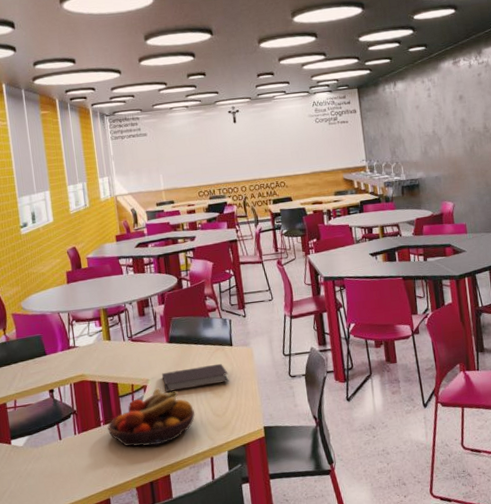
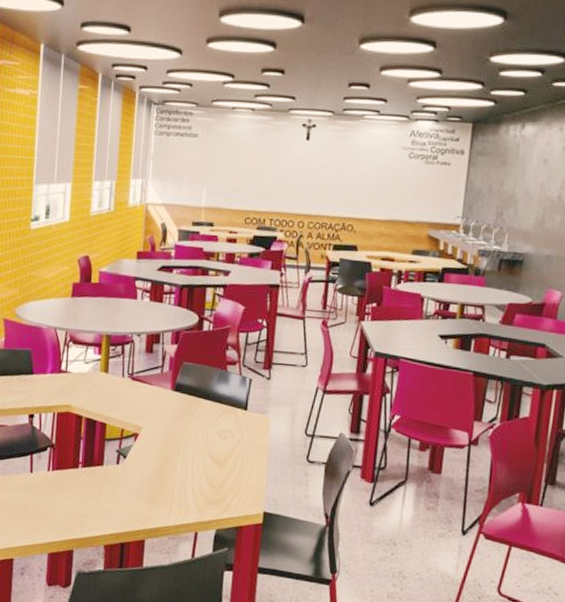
fruit bowl: present [107,387,196,447] -> none [85,439,188,504]
notebook: present [161,363,229,392] -> none [157,423,236,451]

